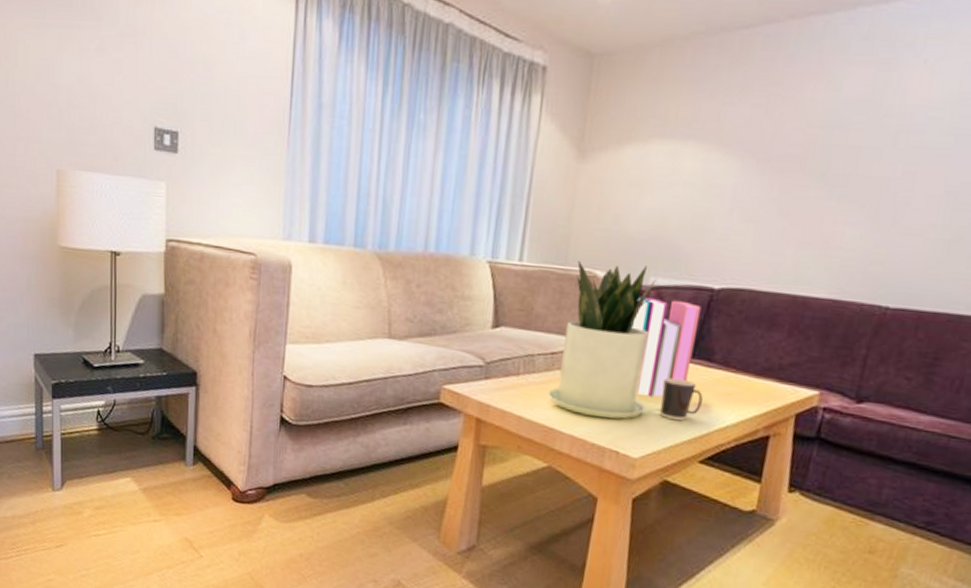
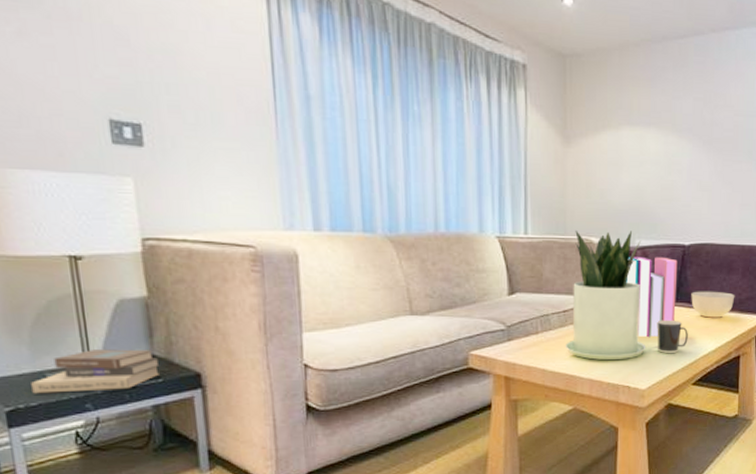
books: none [72,338,166,378] -> present [31,349,160,394]
bowl: none [712,347,774,385] -> present [691,291,735,318]

